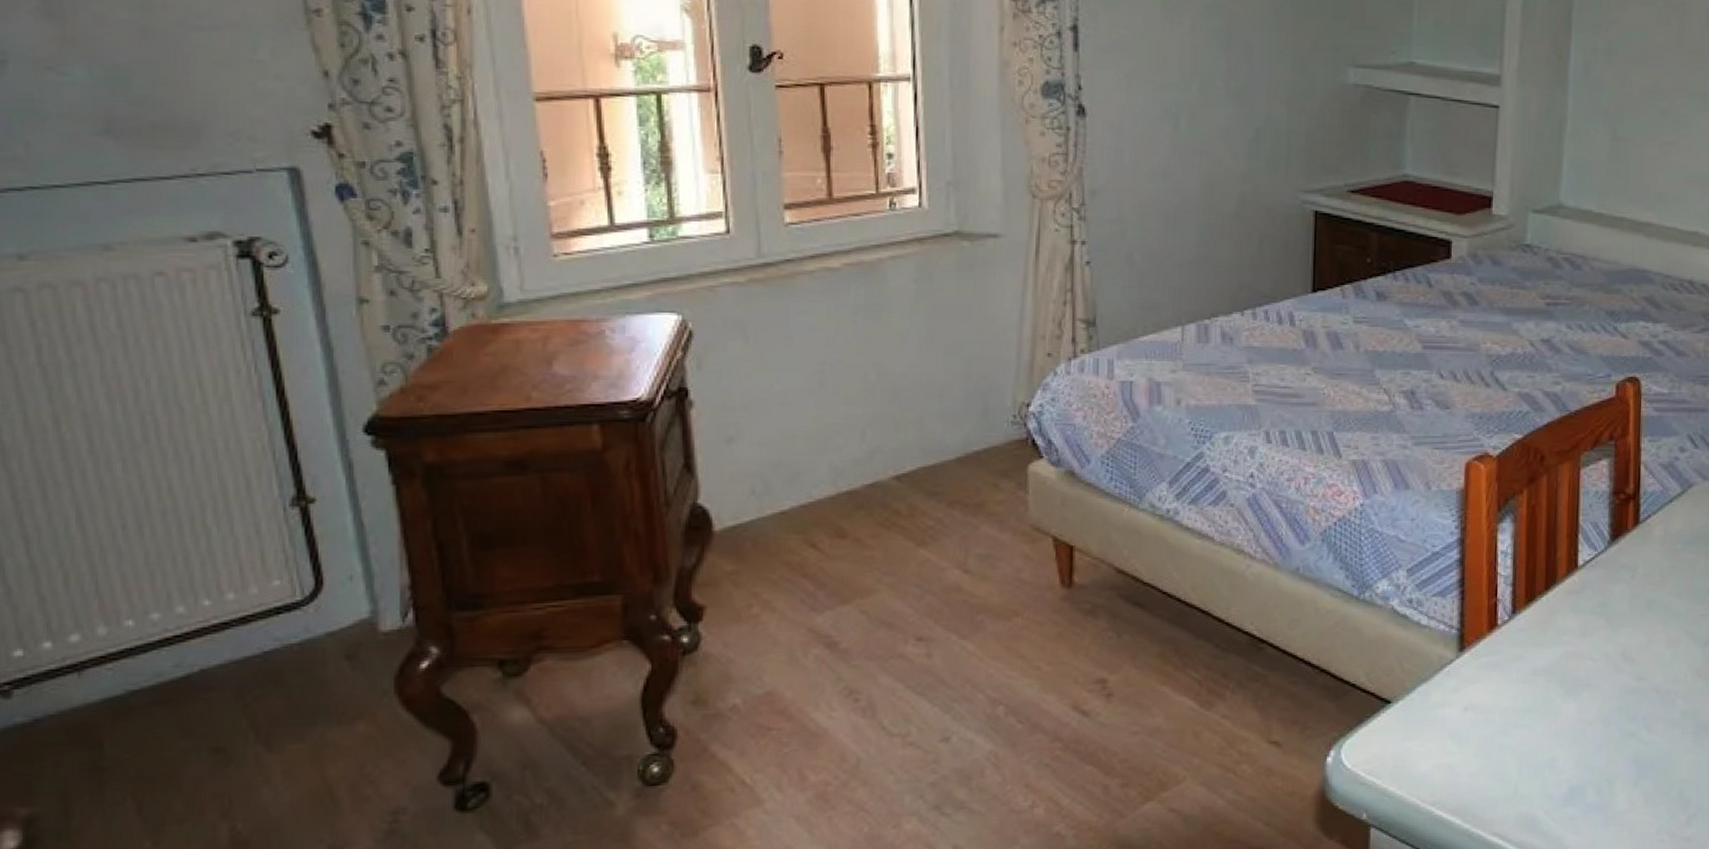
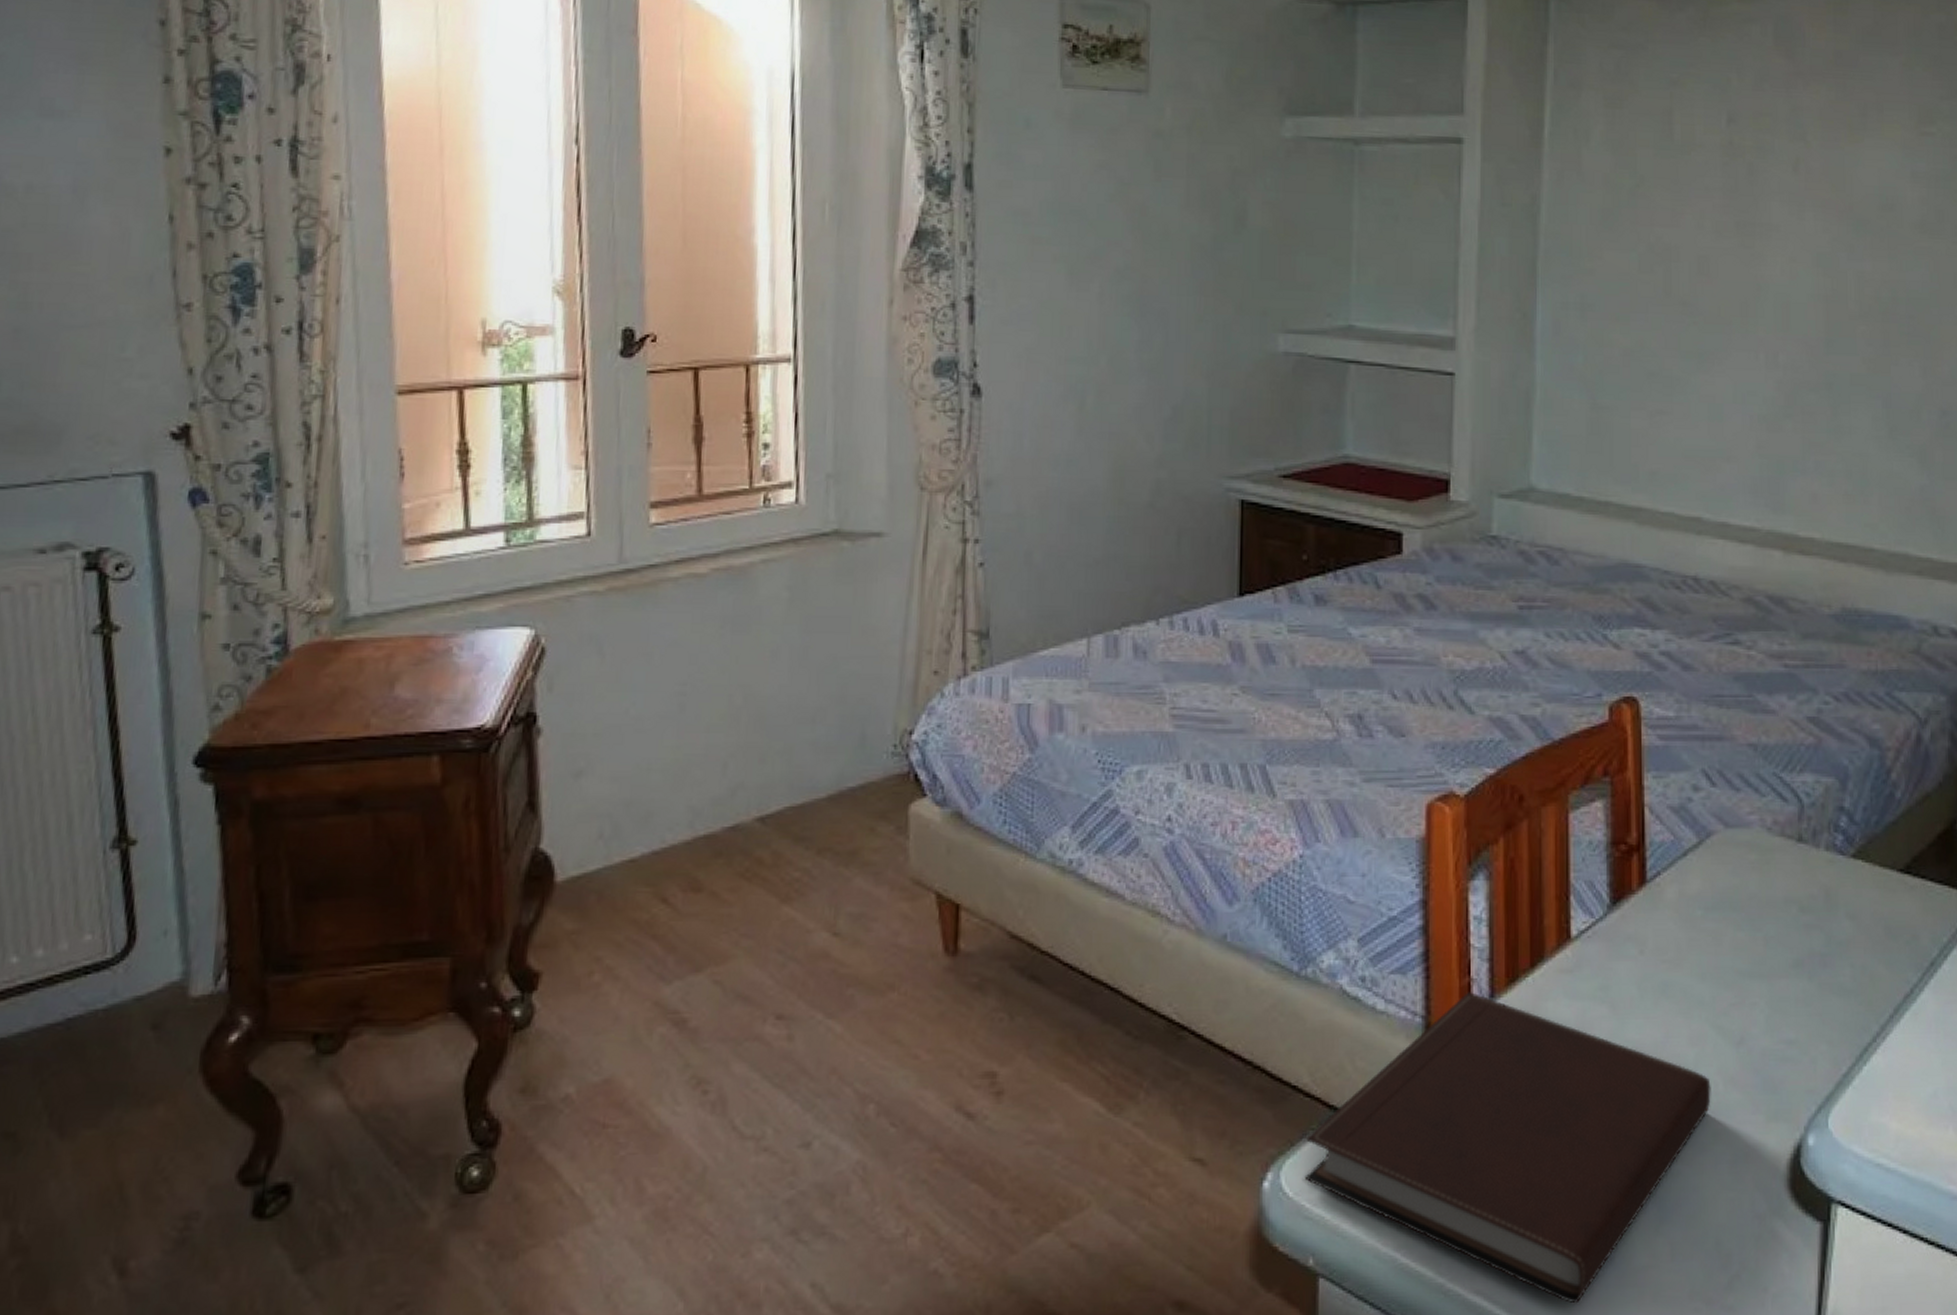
notebook: none [1360,609,1682,840] -> present [1304,992,1711,1304]

